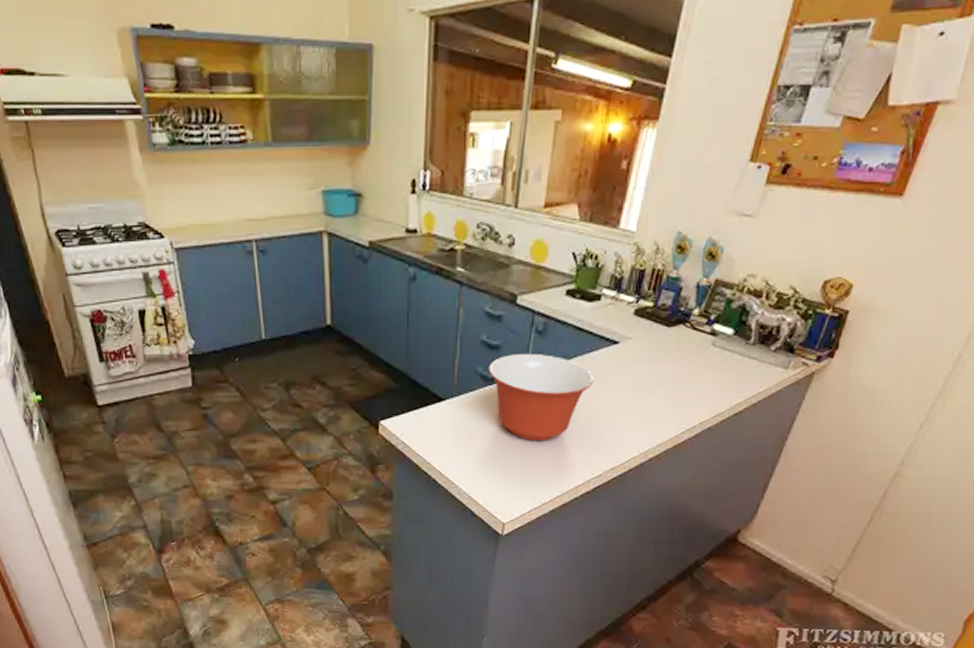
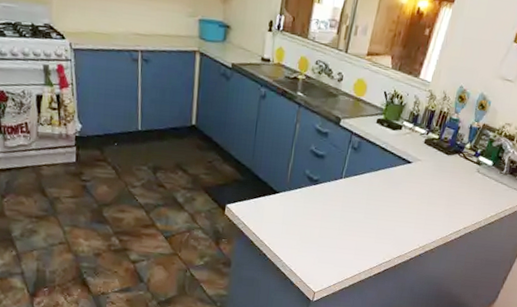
mixing bowl: present [489,354,594,441] -> none [314,163,392,232]

